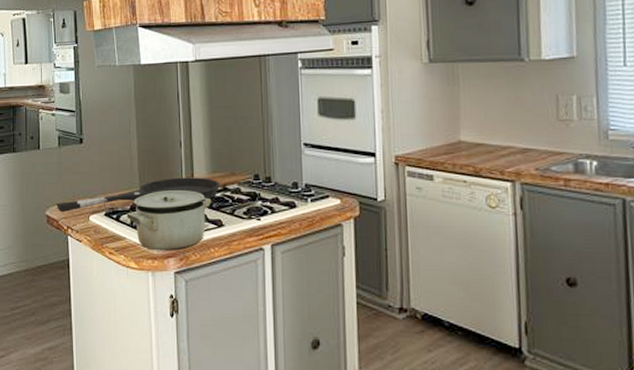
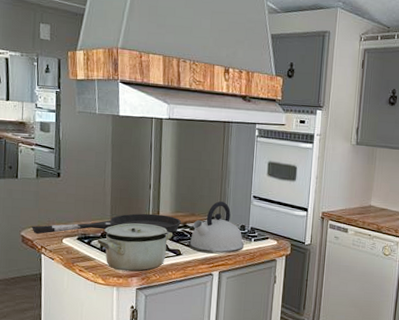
kettle: none [232,154,298,223] -> present [189,201,244,255]

